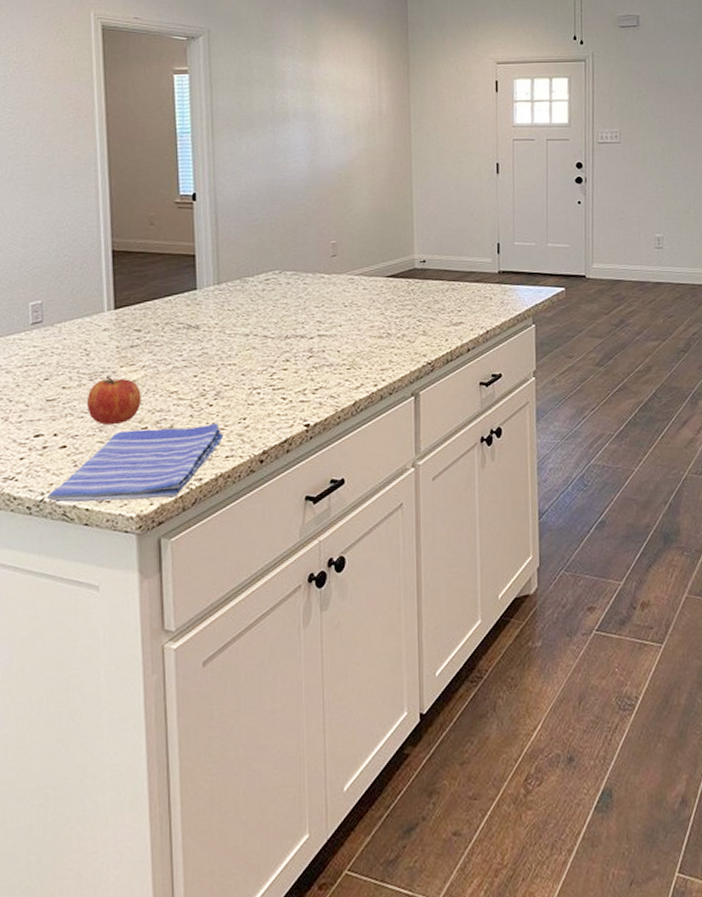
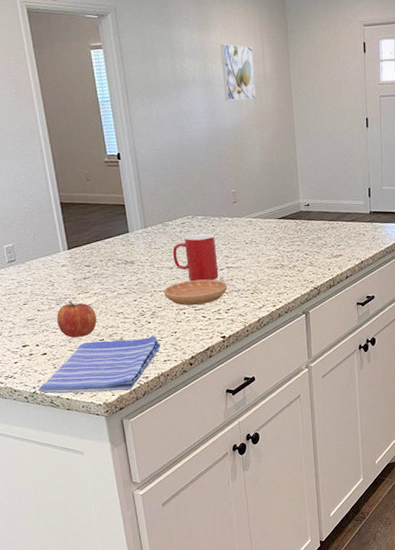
saucer: none [234,350,318,384] -> present [163,279,228,306]
cup: none [250,293,307,353] -> present [172,234,219,281]
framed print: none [330,75,369,138] -> present [220,44,257,100]

